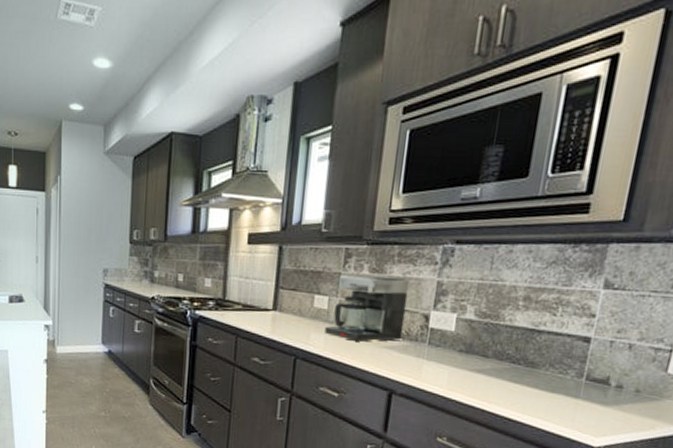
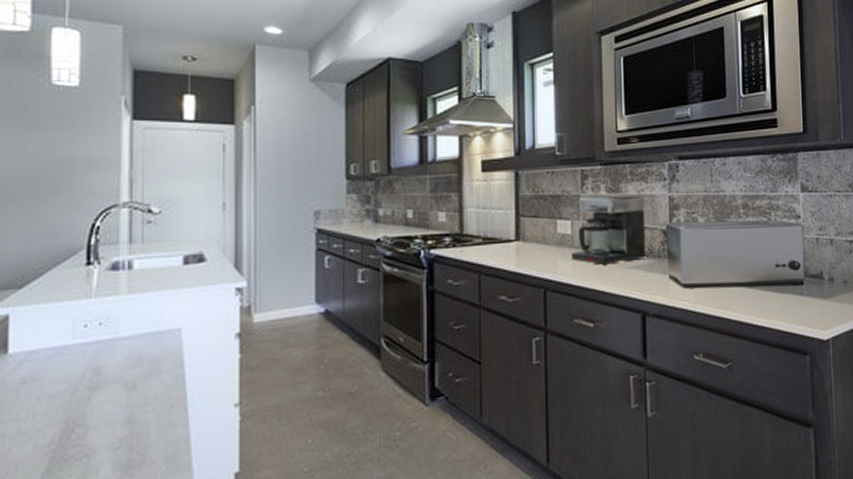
toaster: none [422,307,598,389] -> present [665,220,806,290]

